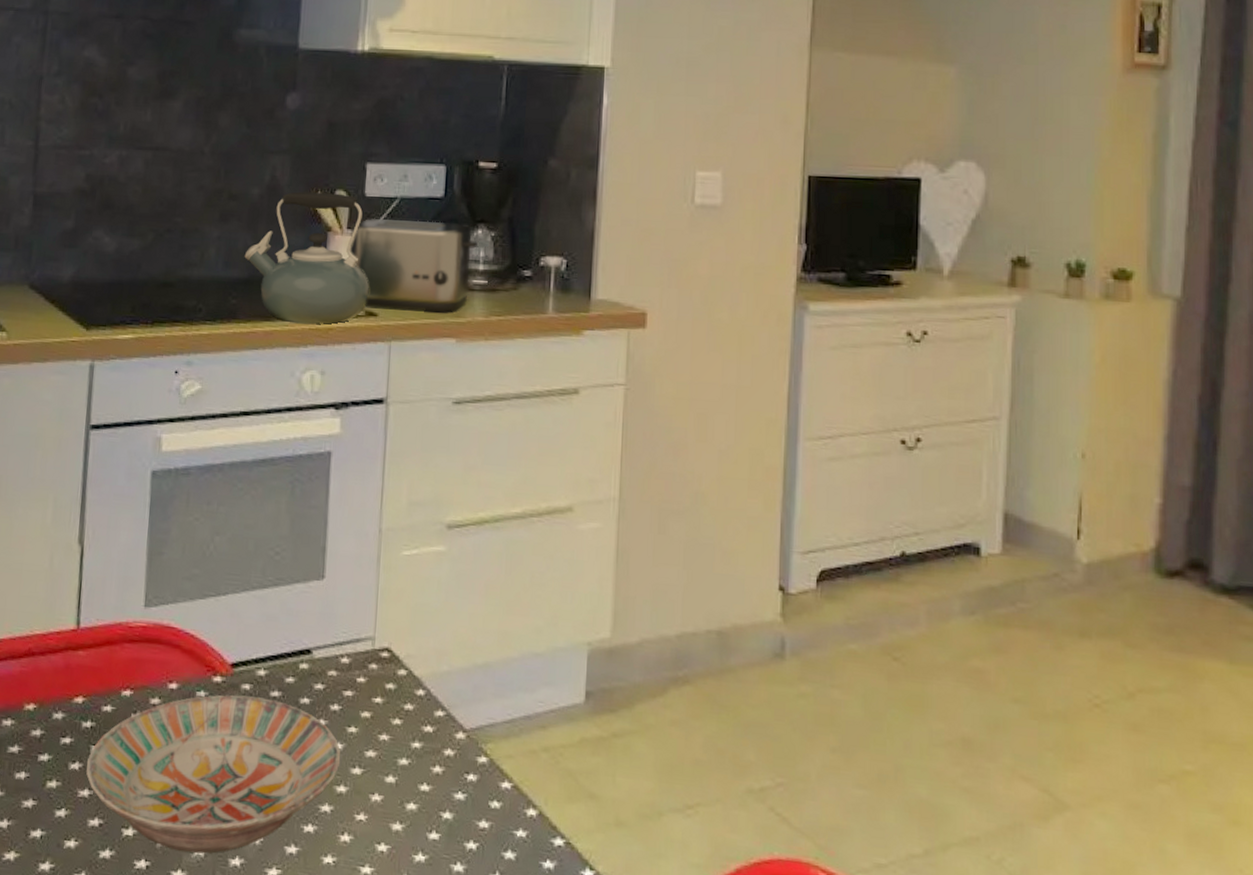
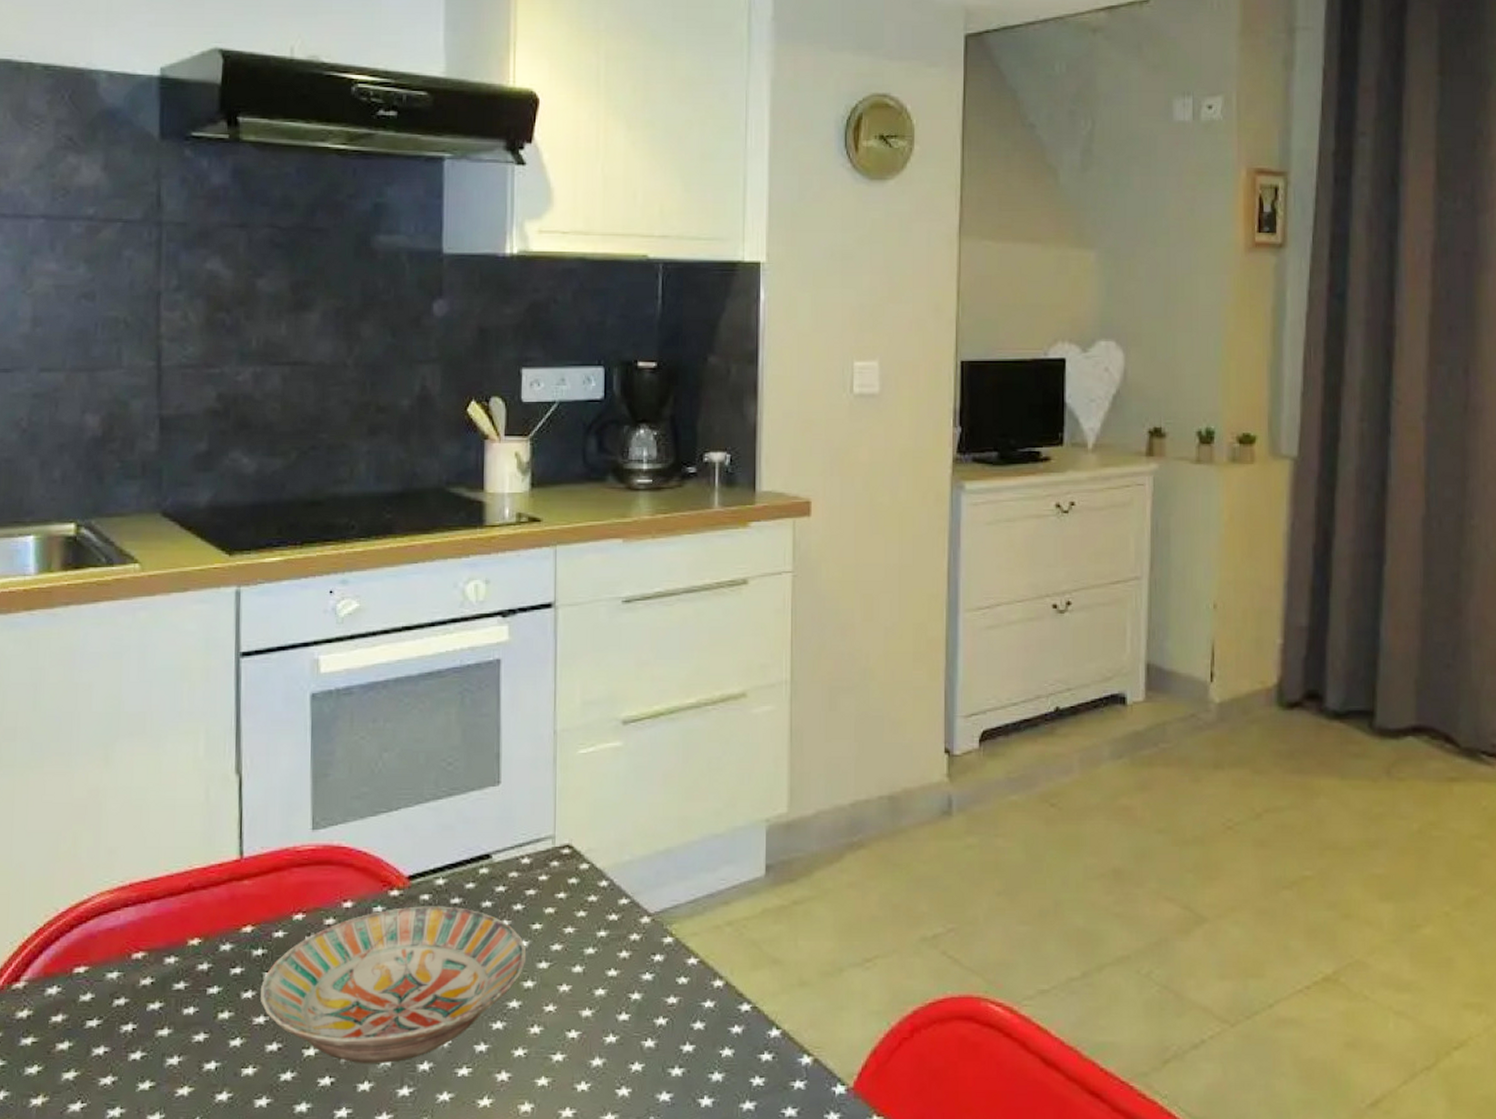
kettle: present [244,192,370,324] -> none [397,401,531,534]
toaster: present [350,218,478,313] -> none [508,423,640,514]

